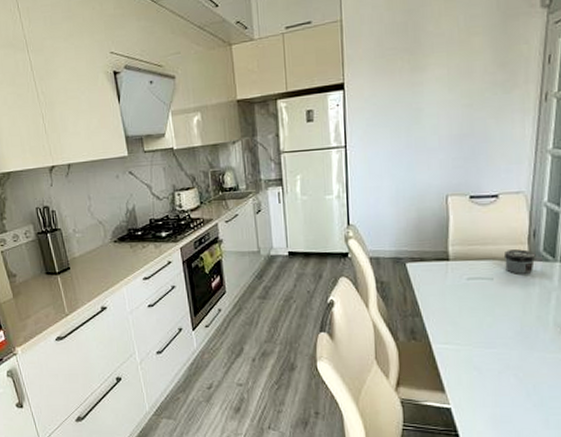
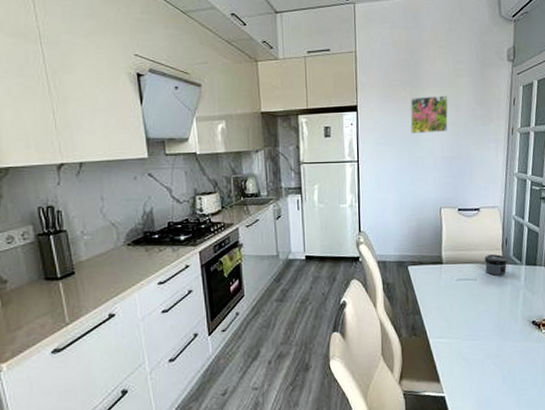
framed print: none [408,60,458,111] -> present [410,95,448,134]

